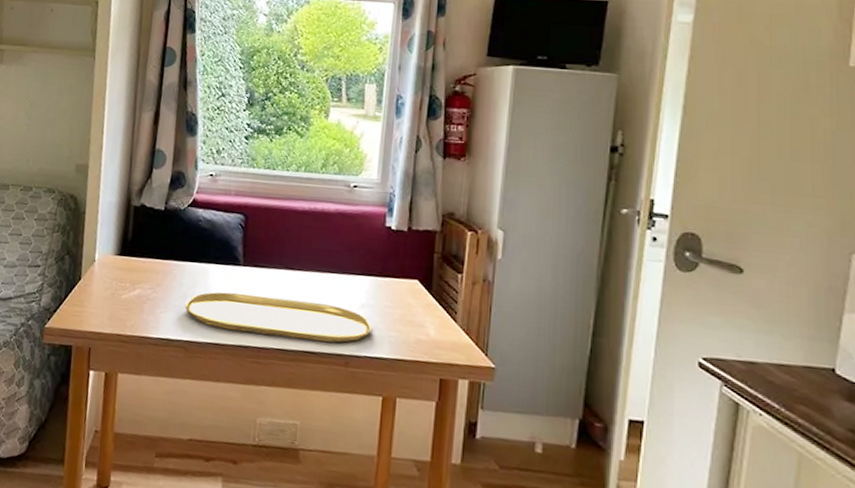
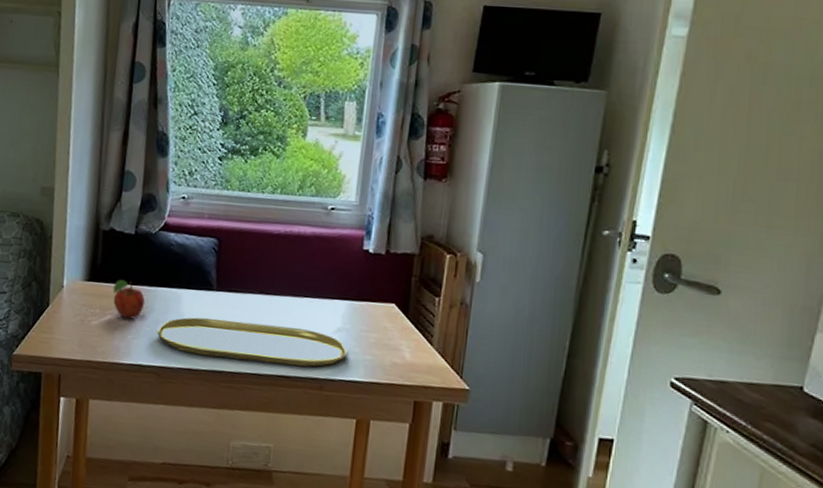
fruit: none [142,254,173,293] -> present [113,280,145,319]

